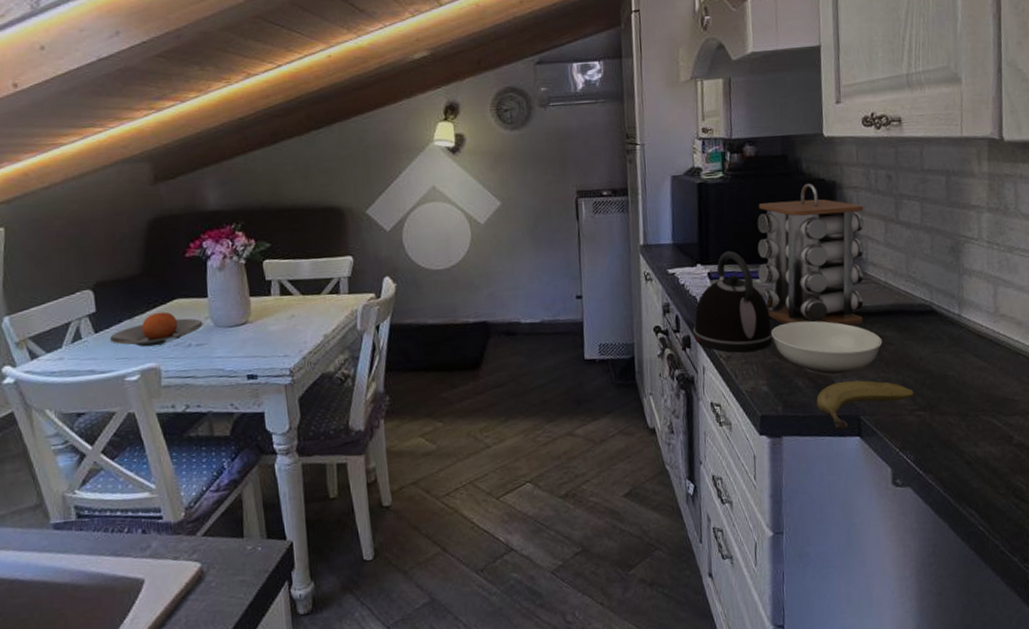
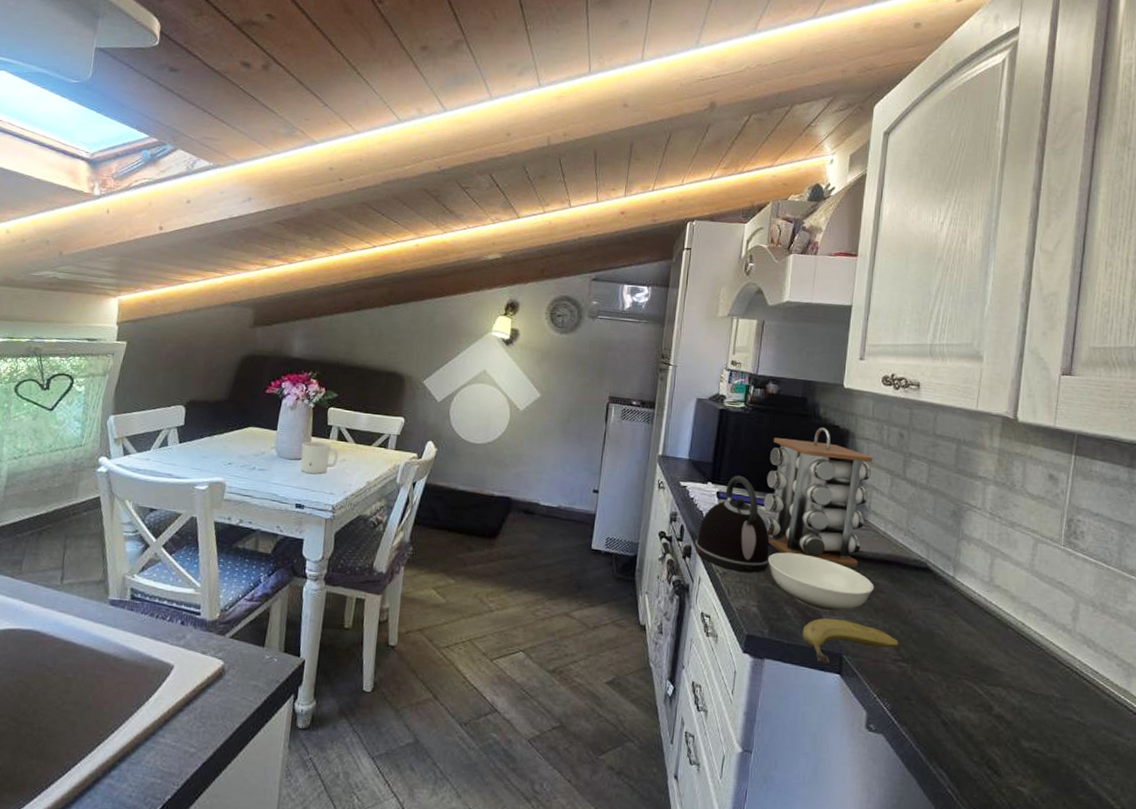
plate: present [109,311,203,347] -> none [189,435,269,464]
mug: none [241,300,286,340] -> present [300,441,339,475]

